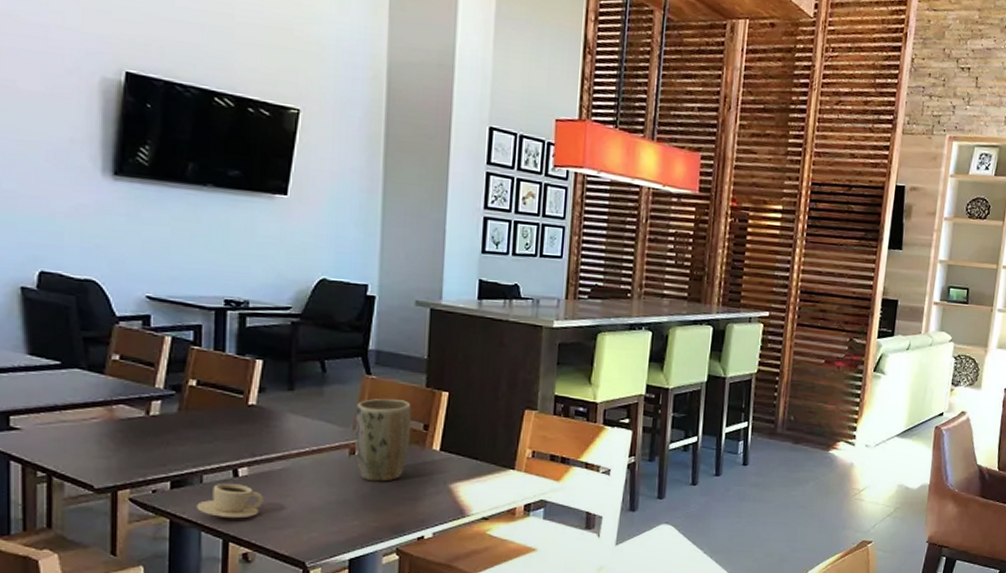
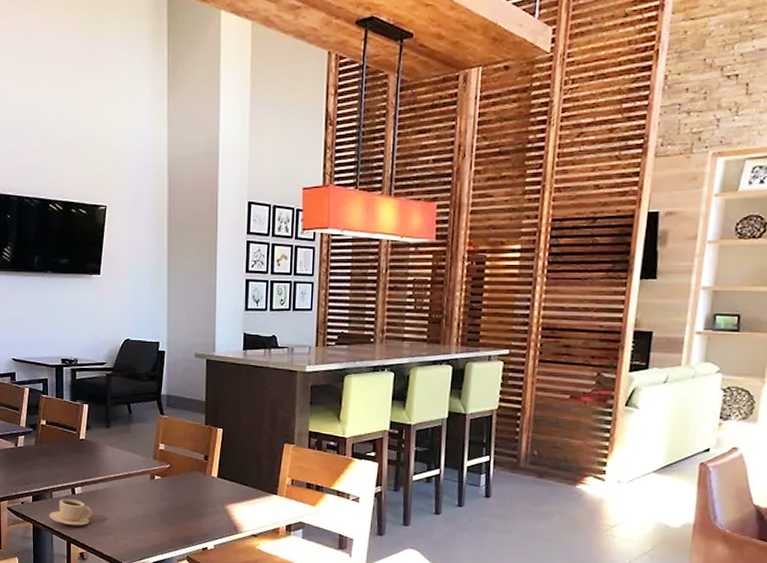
plant pot: present [354,398,412,482] -> none [153,434,195,502]

